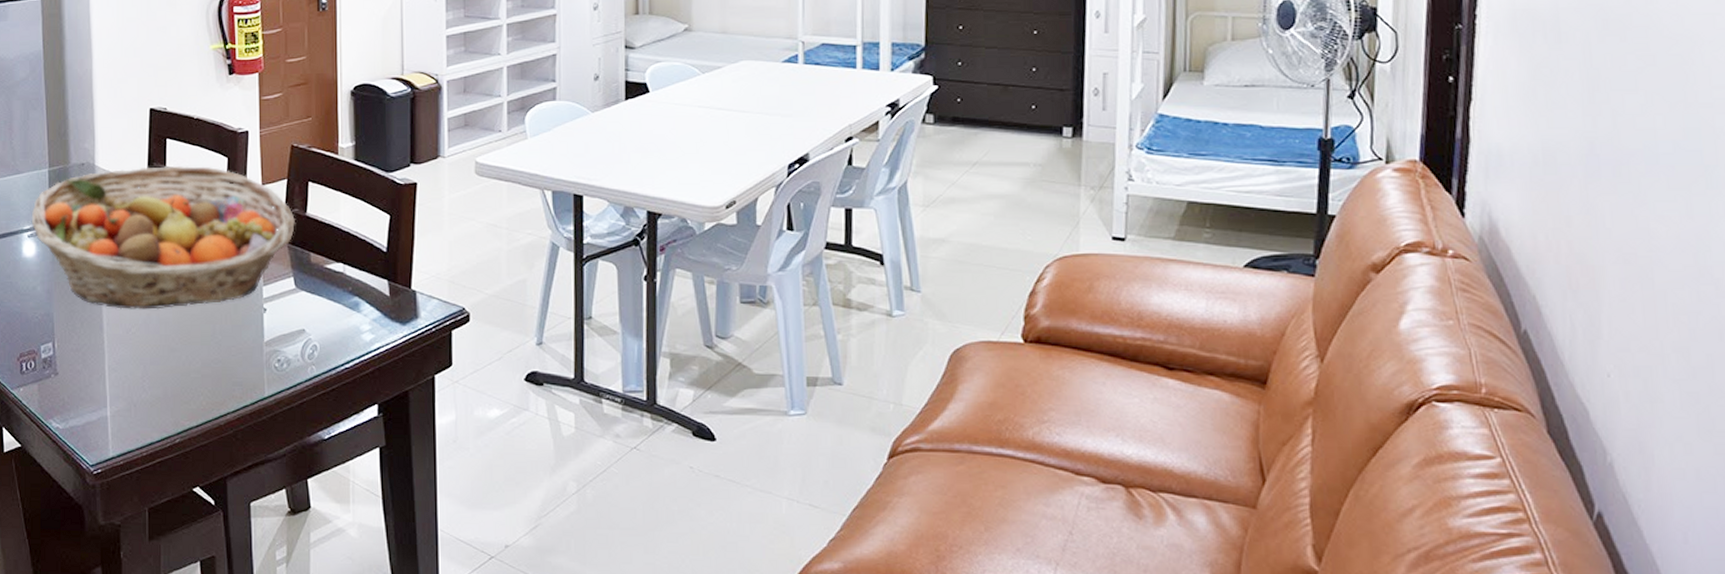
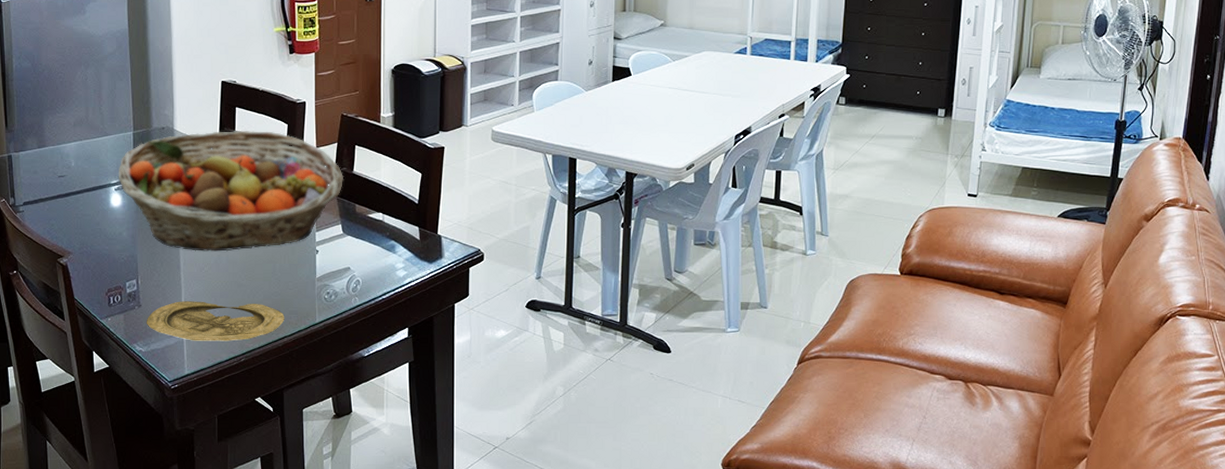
plate: none [64,369,227,418] -> present [146,301,285,341]

